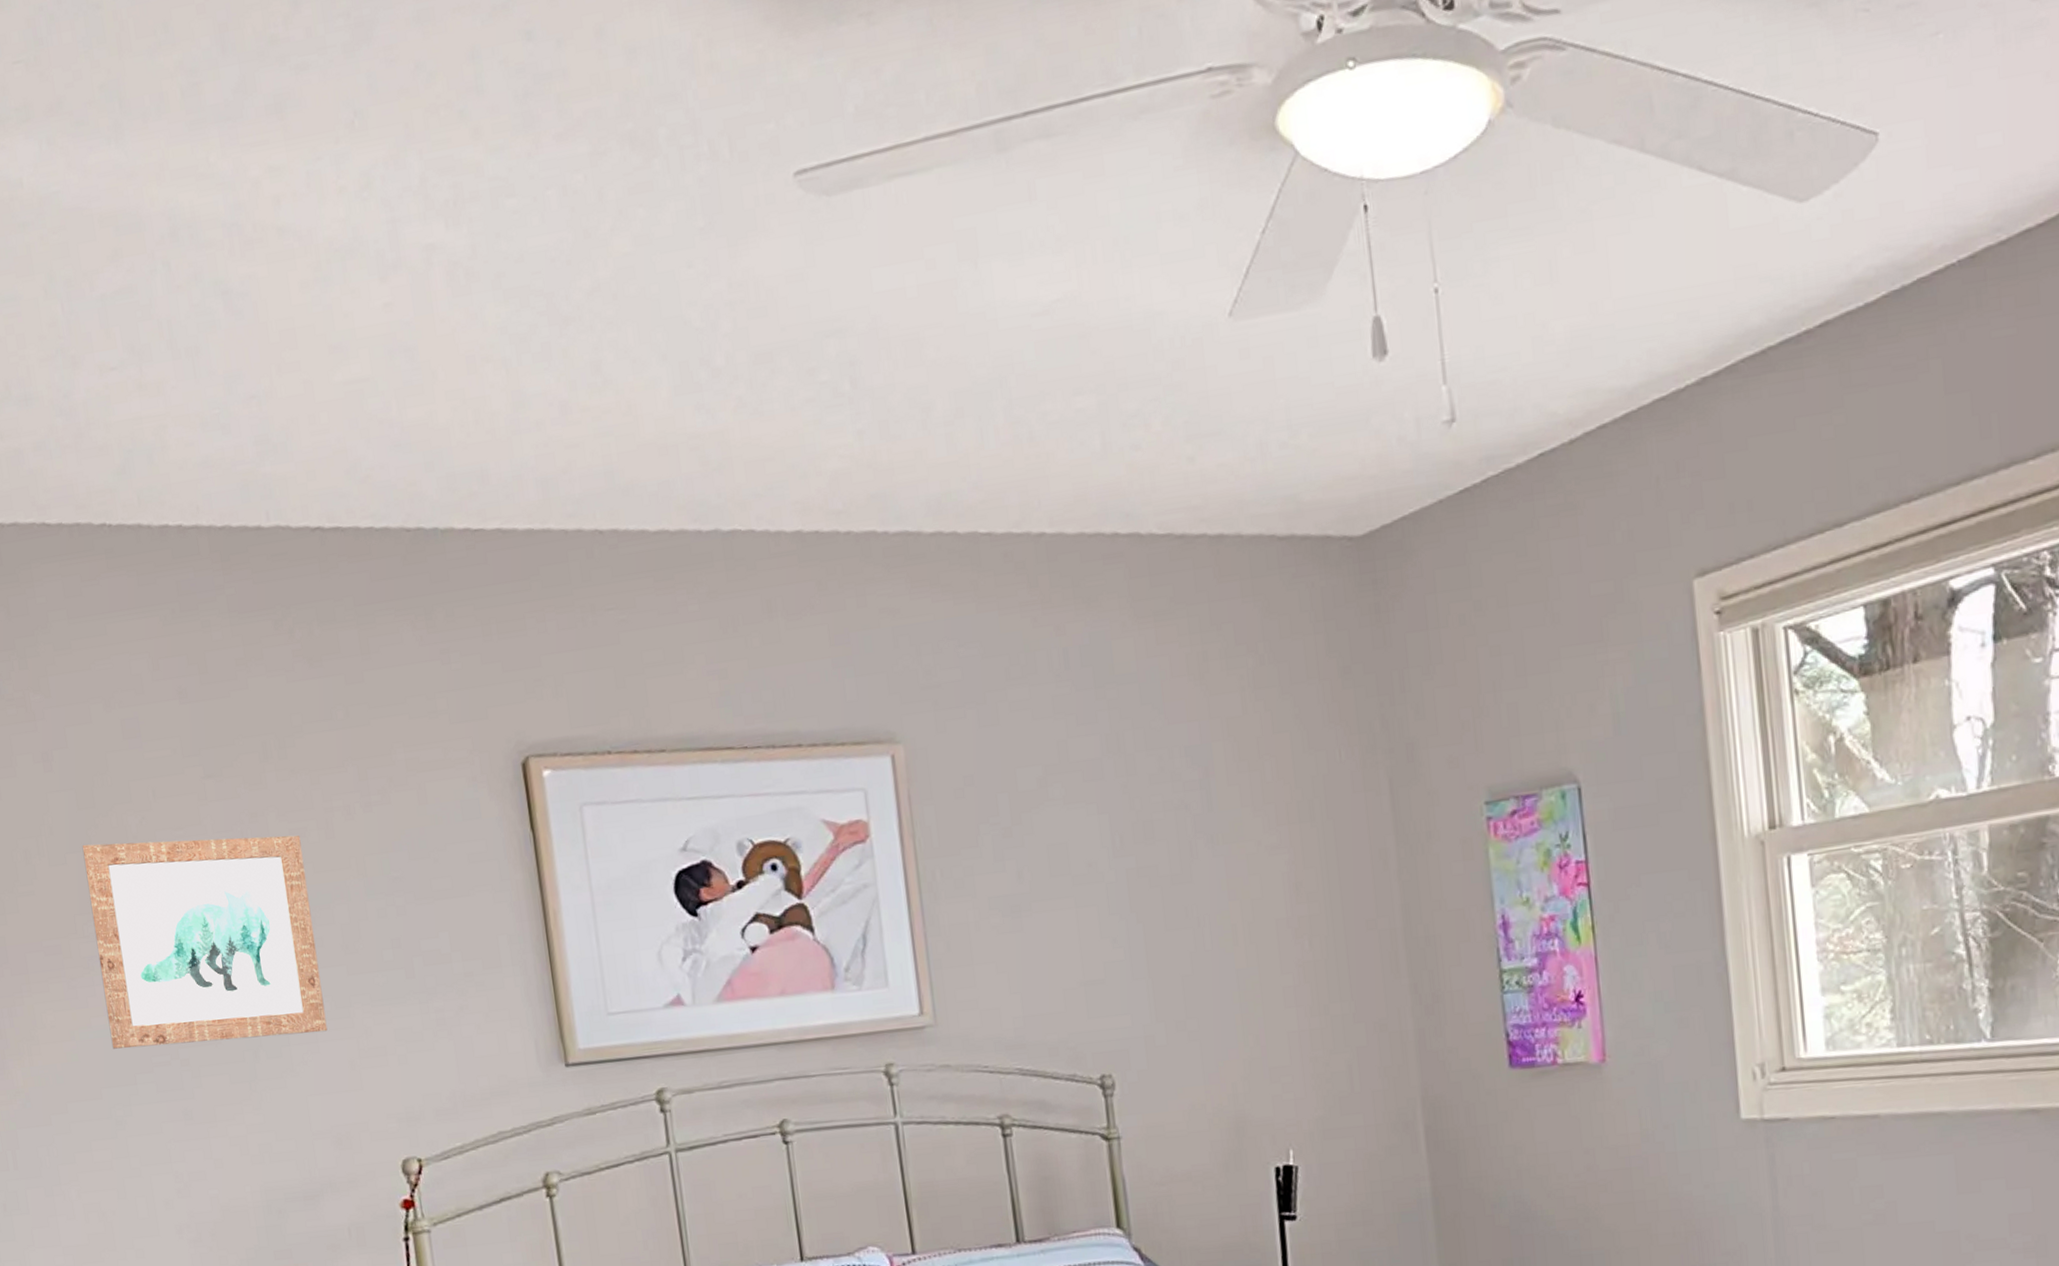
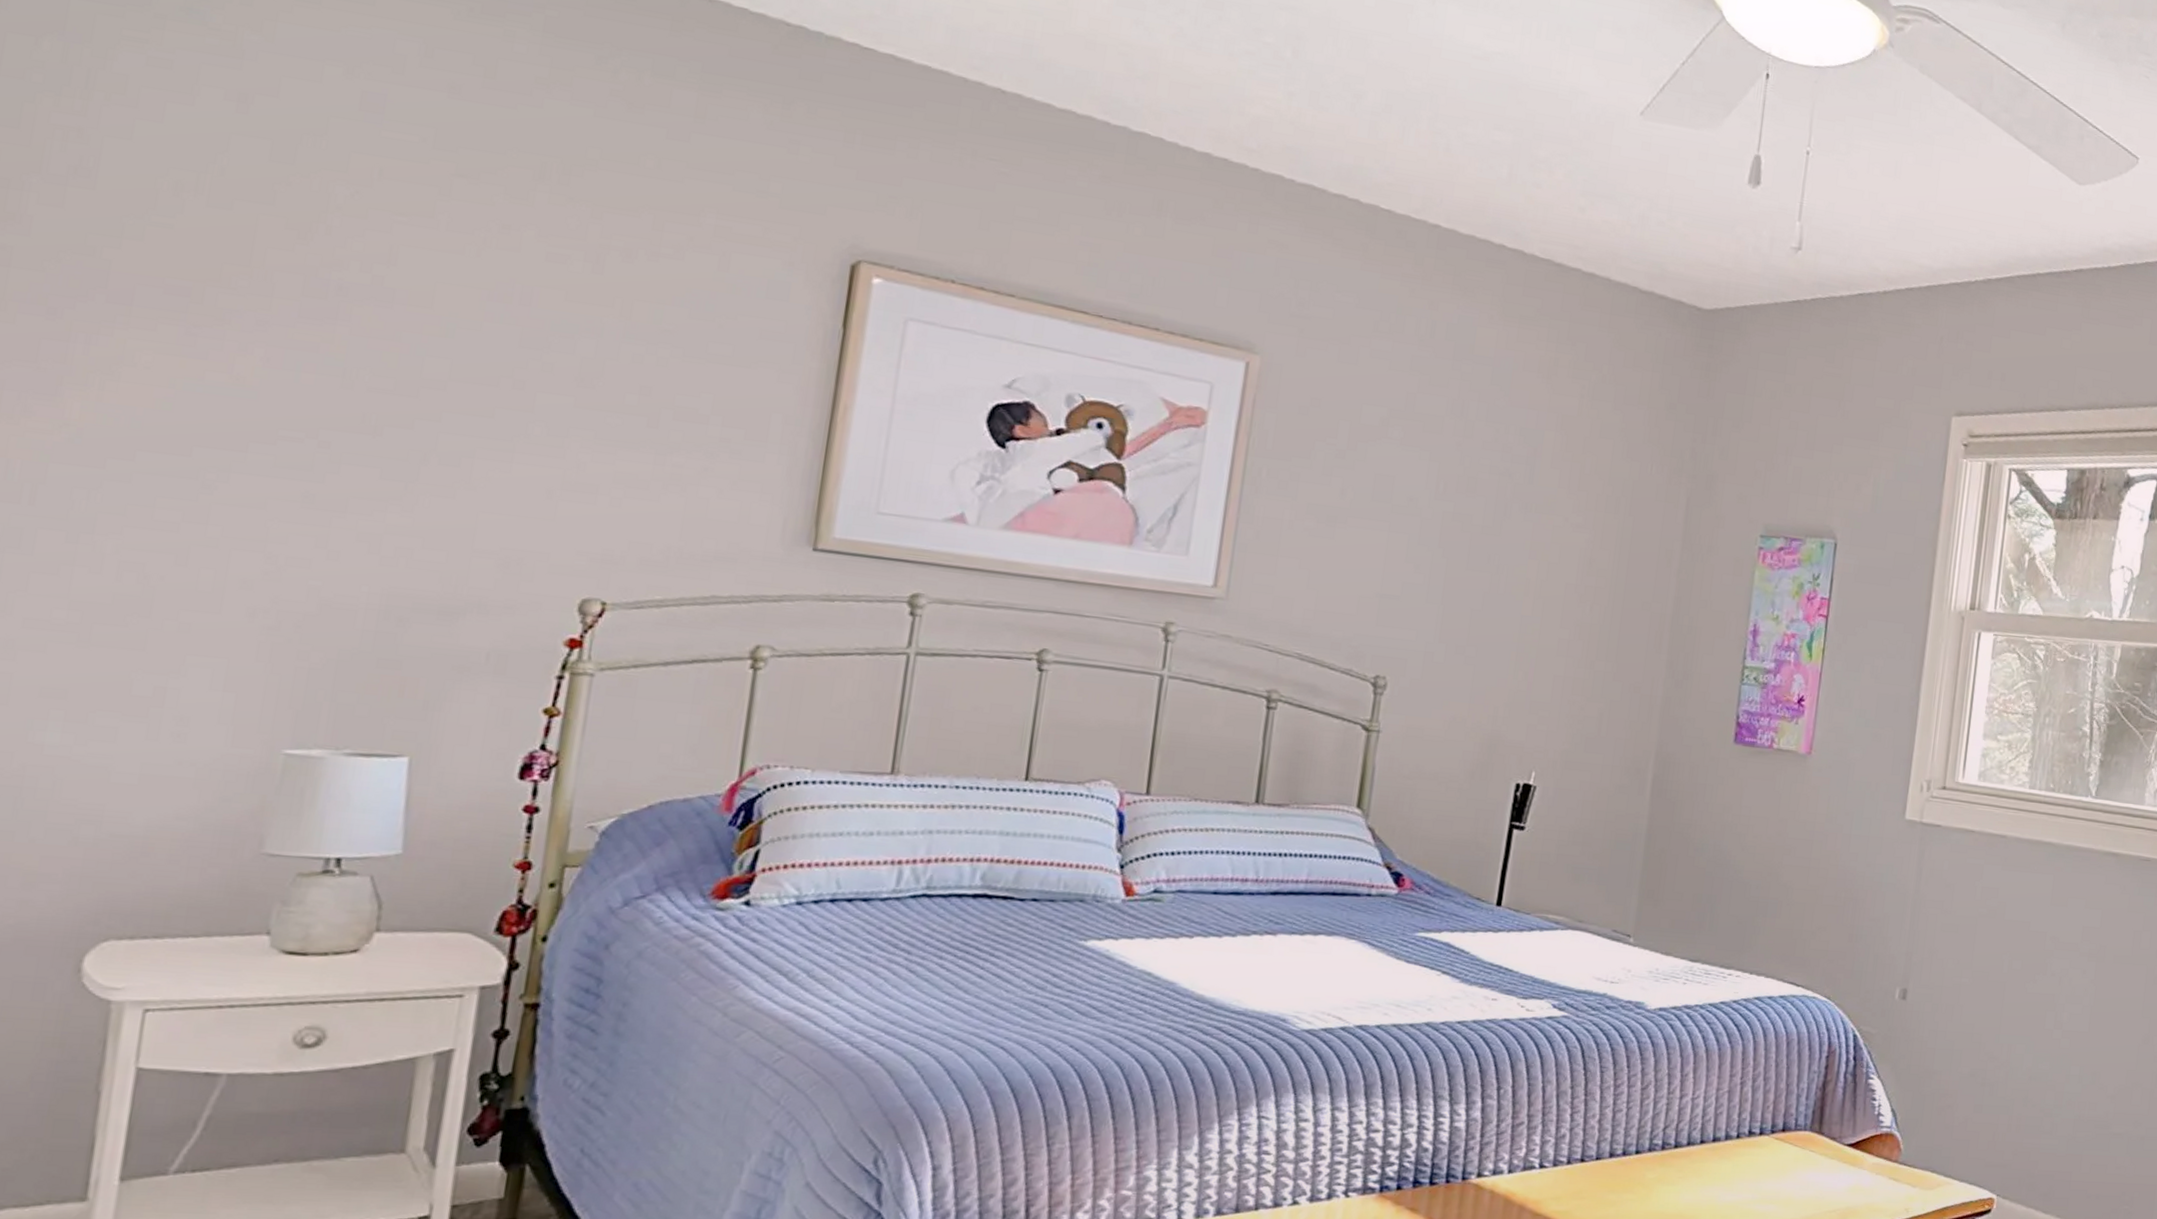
wall art: present [82,835,328,1049] -> none [226,197,559,455]

